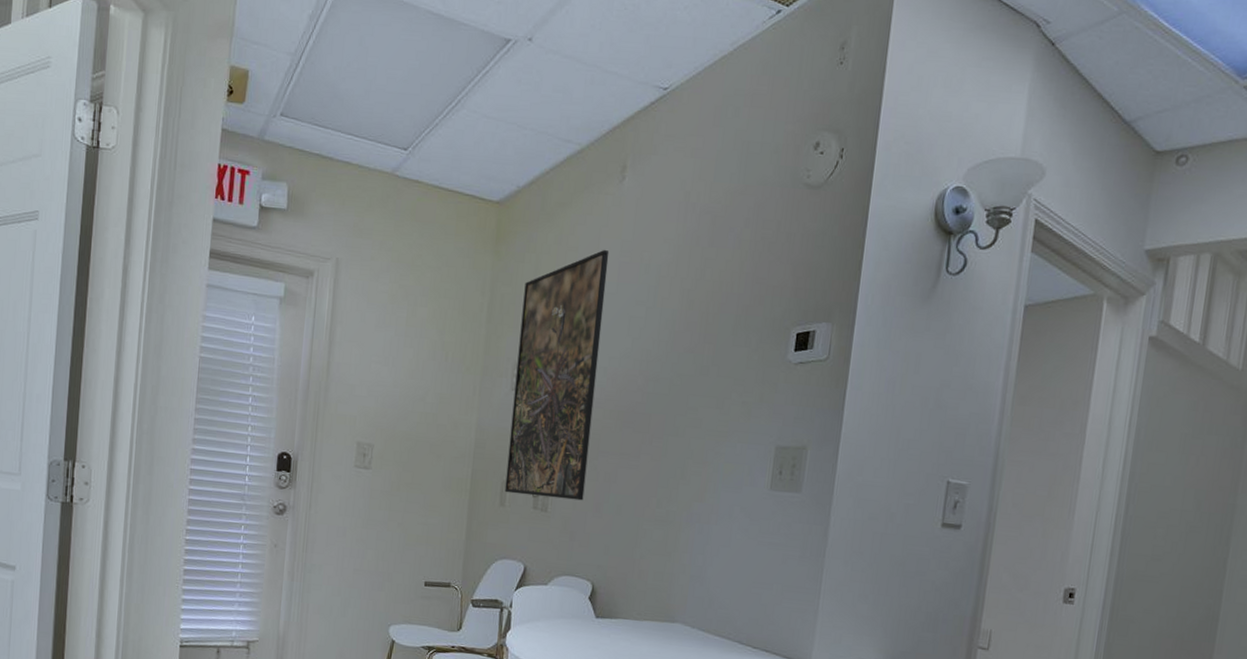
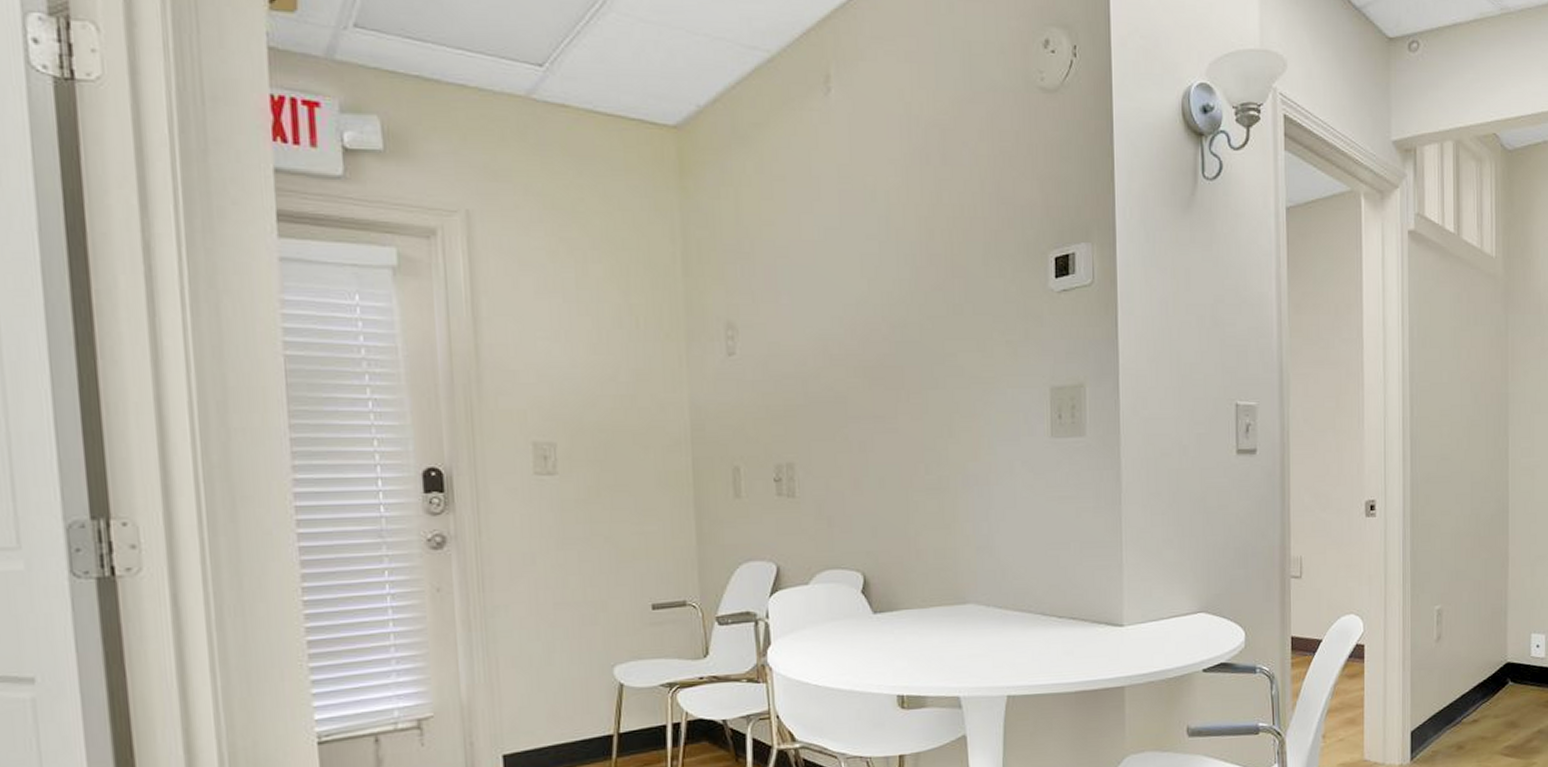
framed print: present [504,249,609,501] -> none [725,176,838,481]

